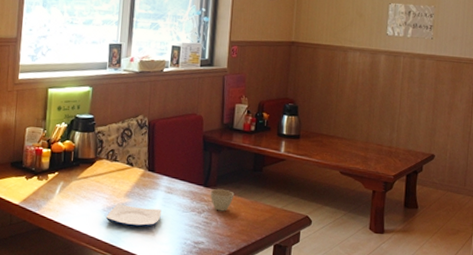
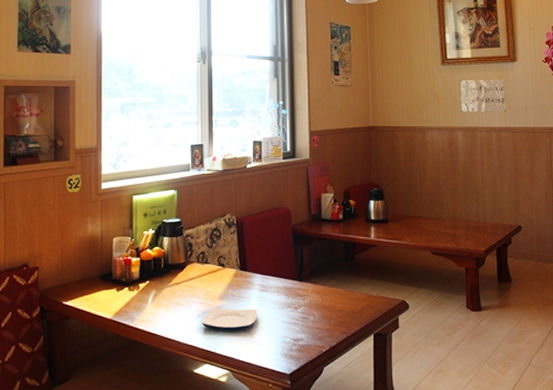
cup: present [210,188,235,212] -> none [305,281,329,305]

